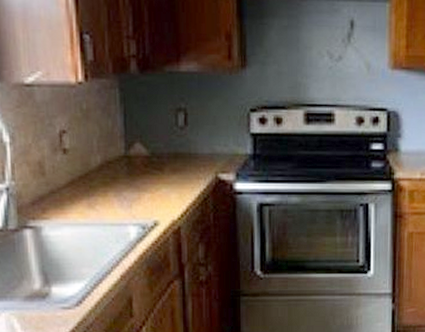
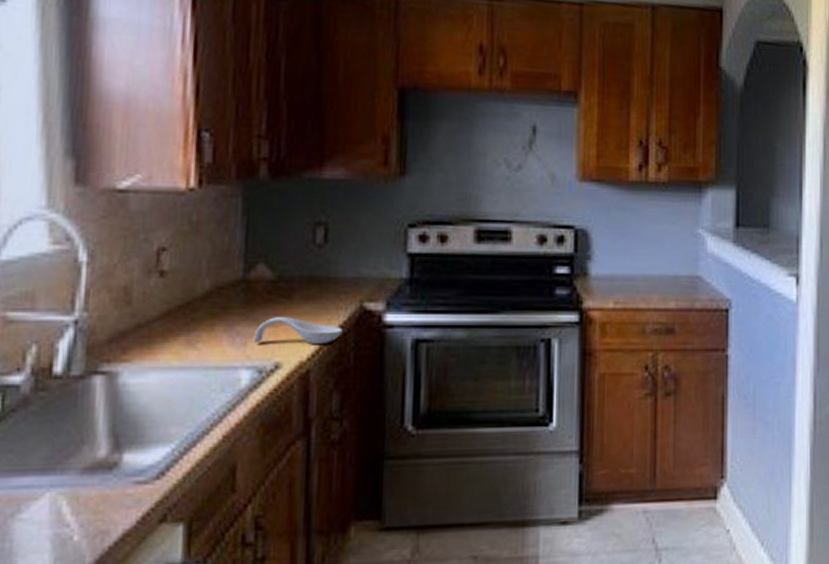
spoon rest: none [136,185,204,208] -> present [253,317,343,345]

